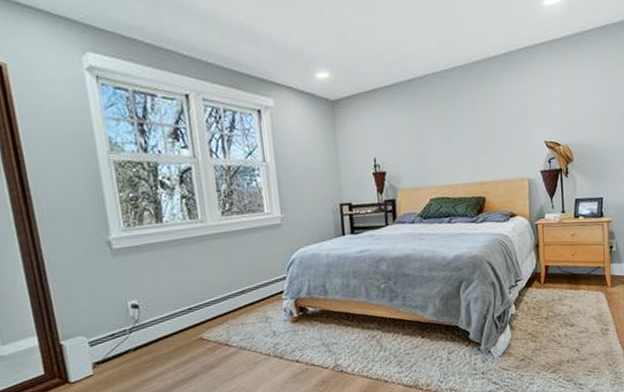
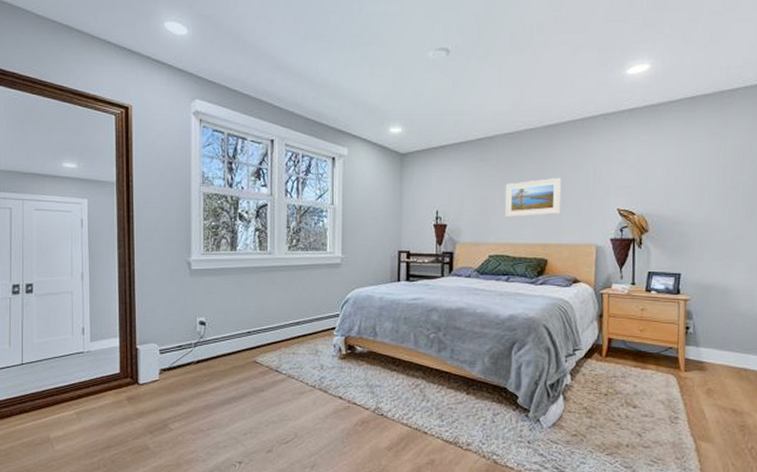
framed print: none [439,114,494,159] -> present [504,177,562,218]

